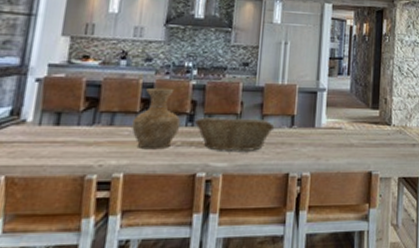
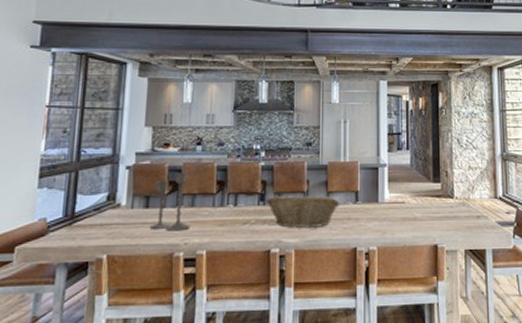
candlestick: none [60,87,107,152] -> present [150,172,190,231]
vase: present [132,87,181,150] -> none [210,170,254,228]

